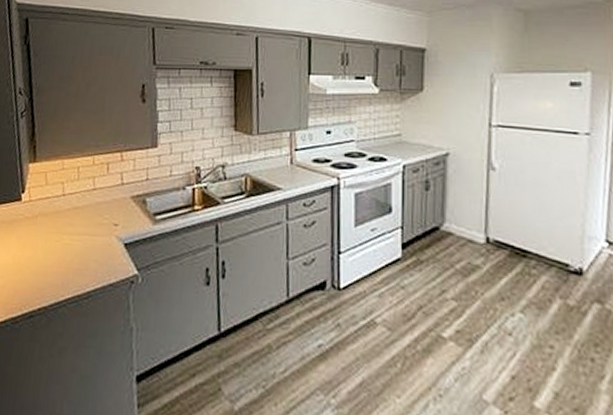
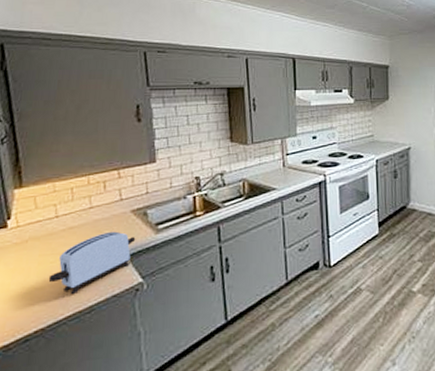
toaster: none [52,216,134,278] -> present [48,231,136,295]

